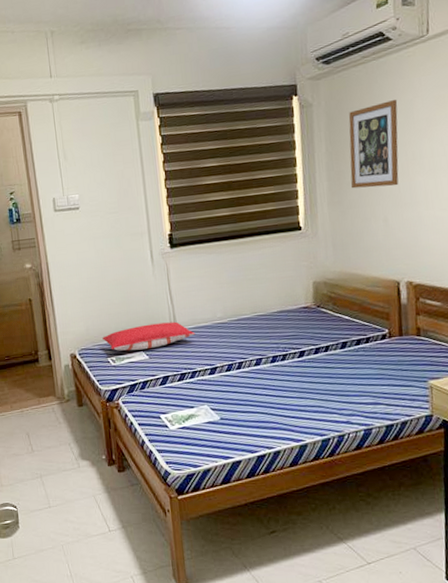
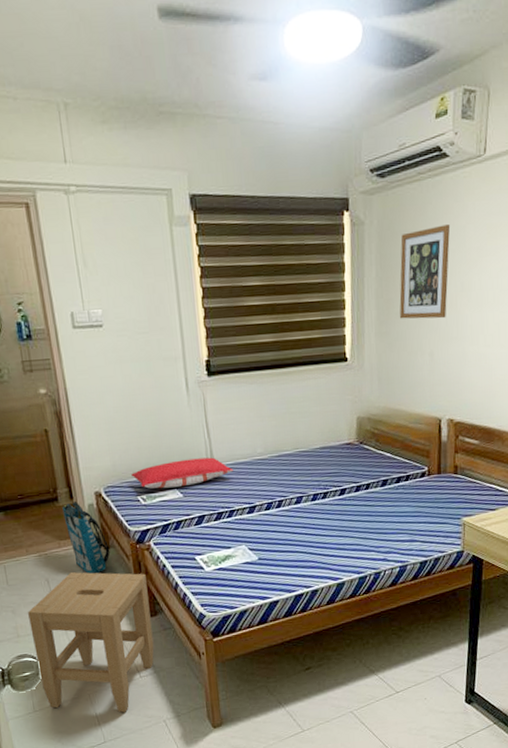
stool: none [11,427,122,566] -> present [28,572,154,713]
tote bag: none [42,362,83,430] -> present [62,500,110,574]

